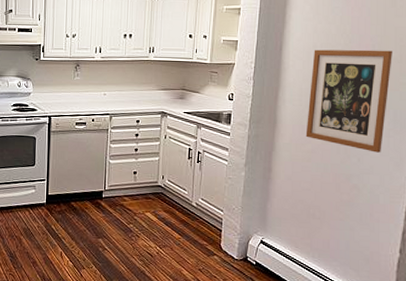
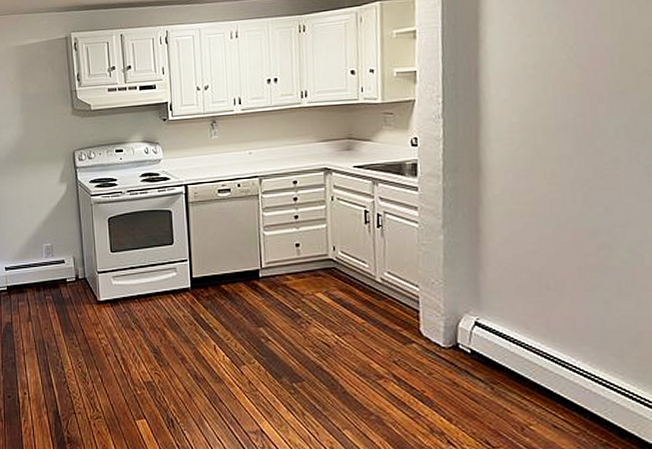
wall art: present [305,49,392,153] -> none [523,60,642,198]

